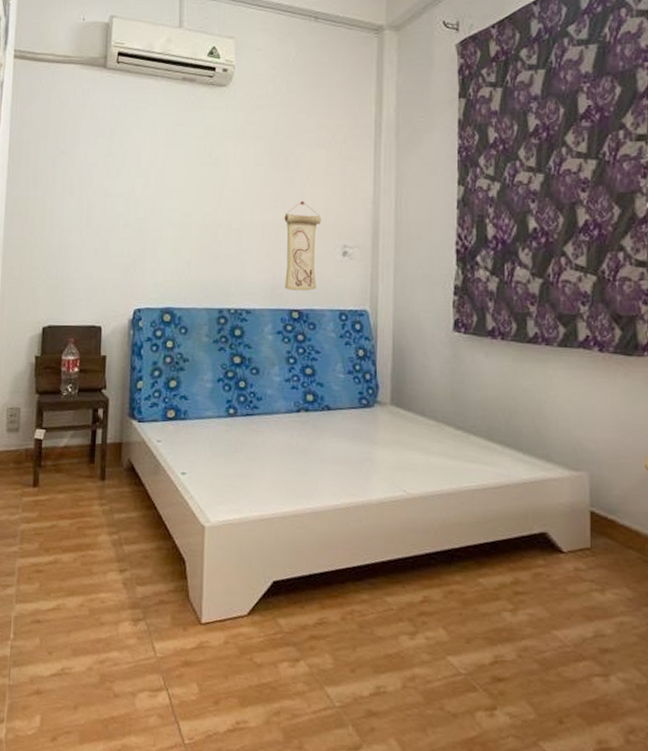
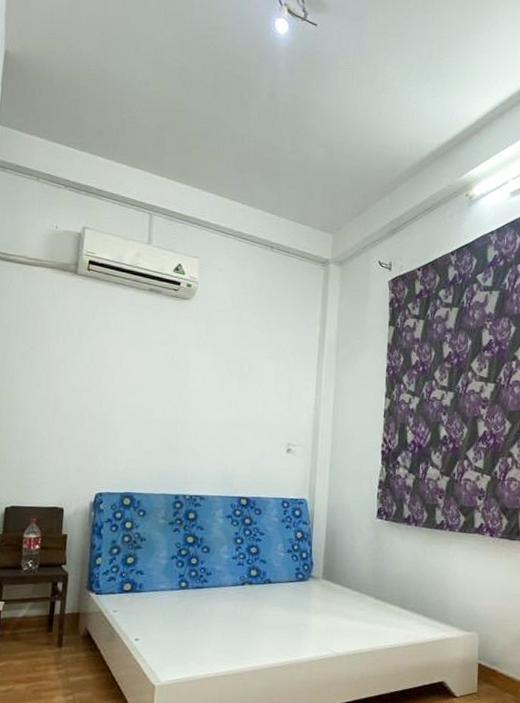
wall scroll: present [284,200,322,291] -> none [235,403,270,482]

